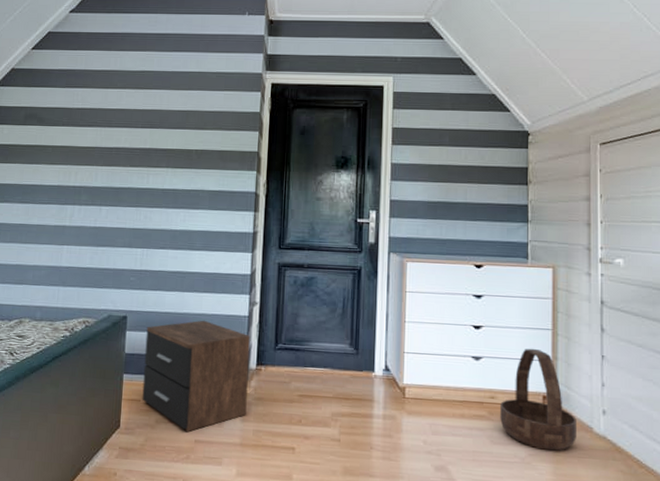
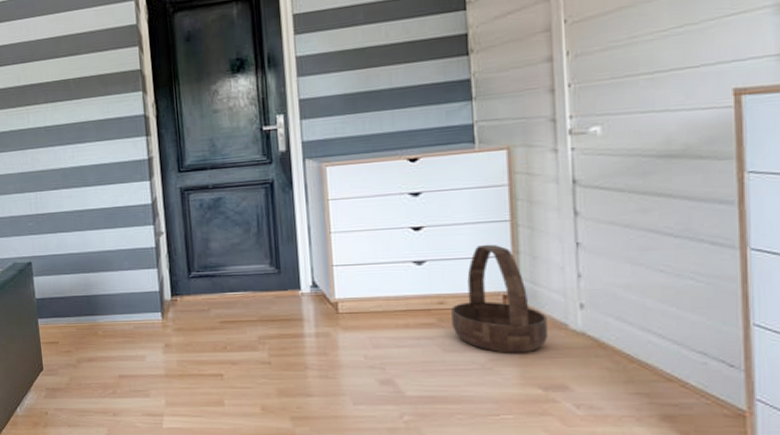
nightstand: present [142,320,250,433] -> none [53,257,167,369]

